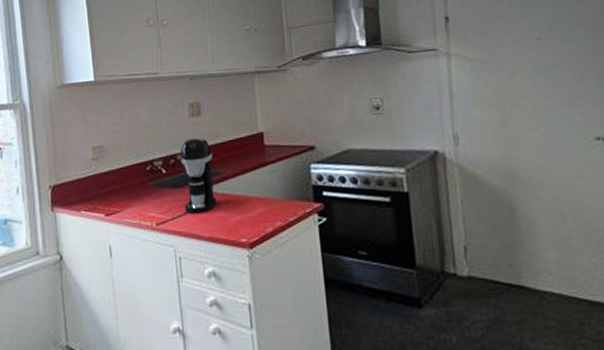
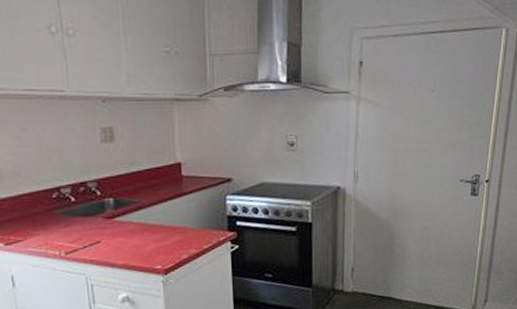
coffee maker: present [180,138,217,215] -> none [90,165,132,243]

